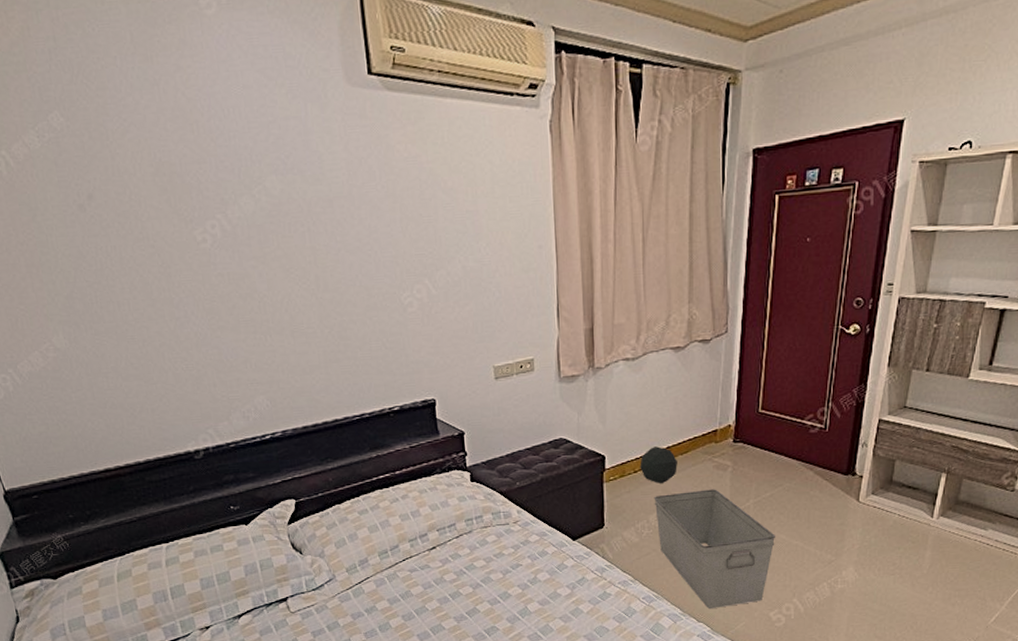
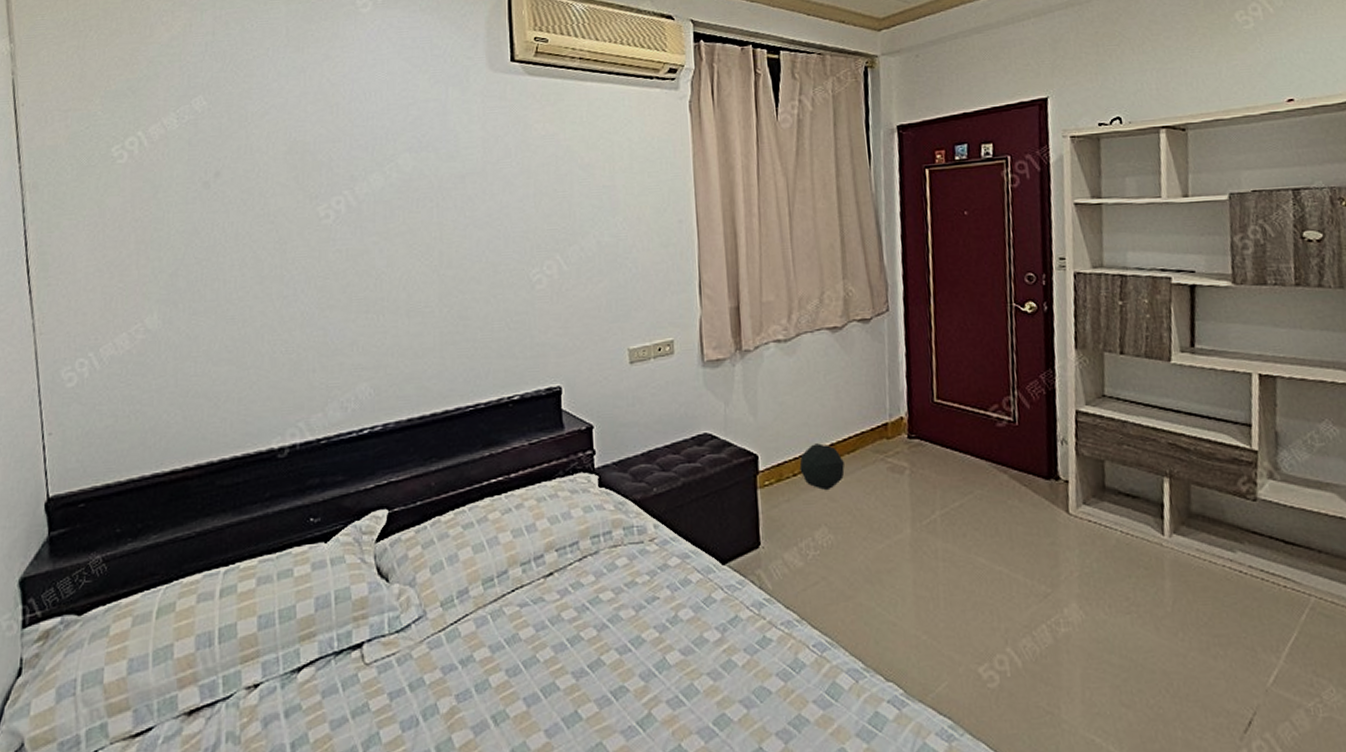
storage bin: present [654,489,775,609] -> none [818,497,974,661]

